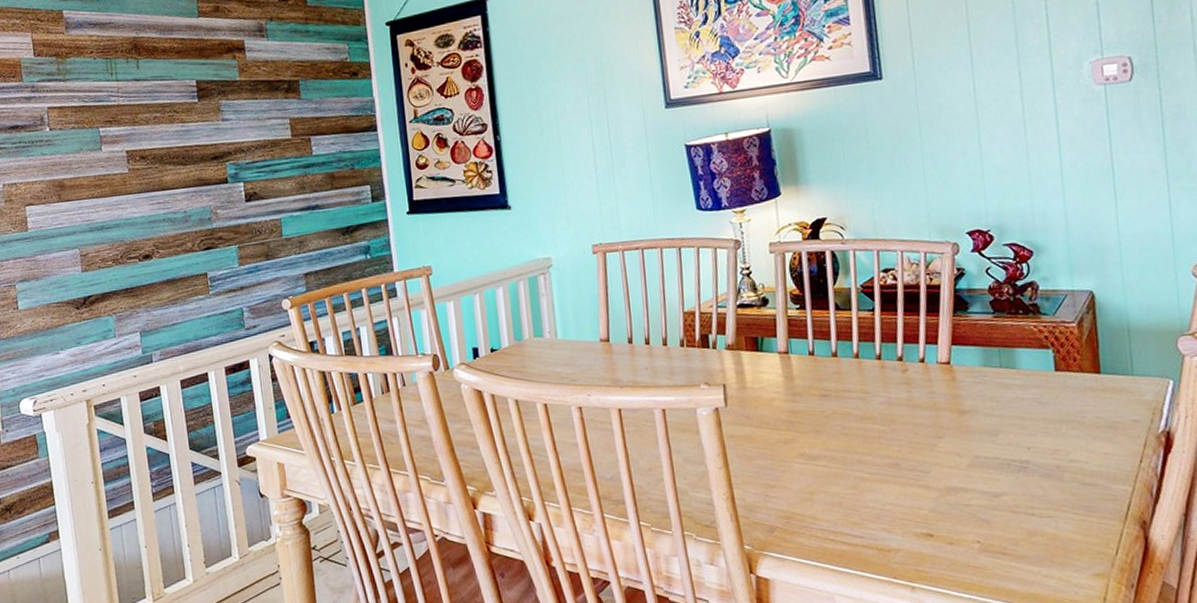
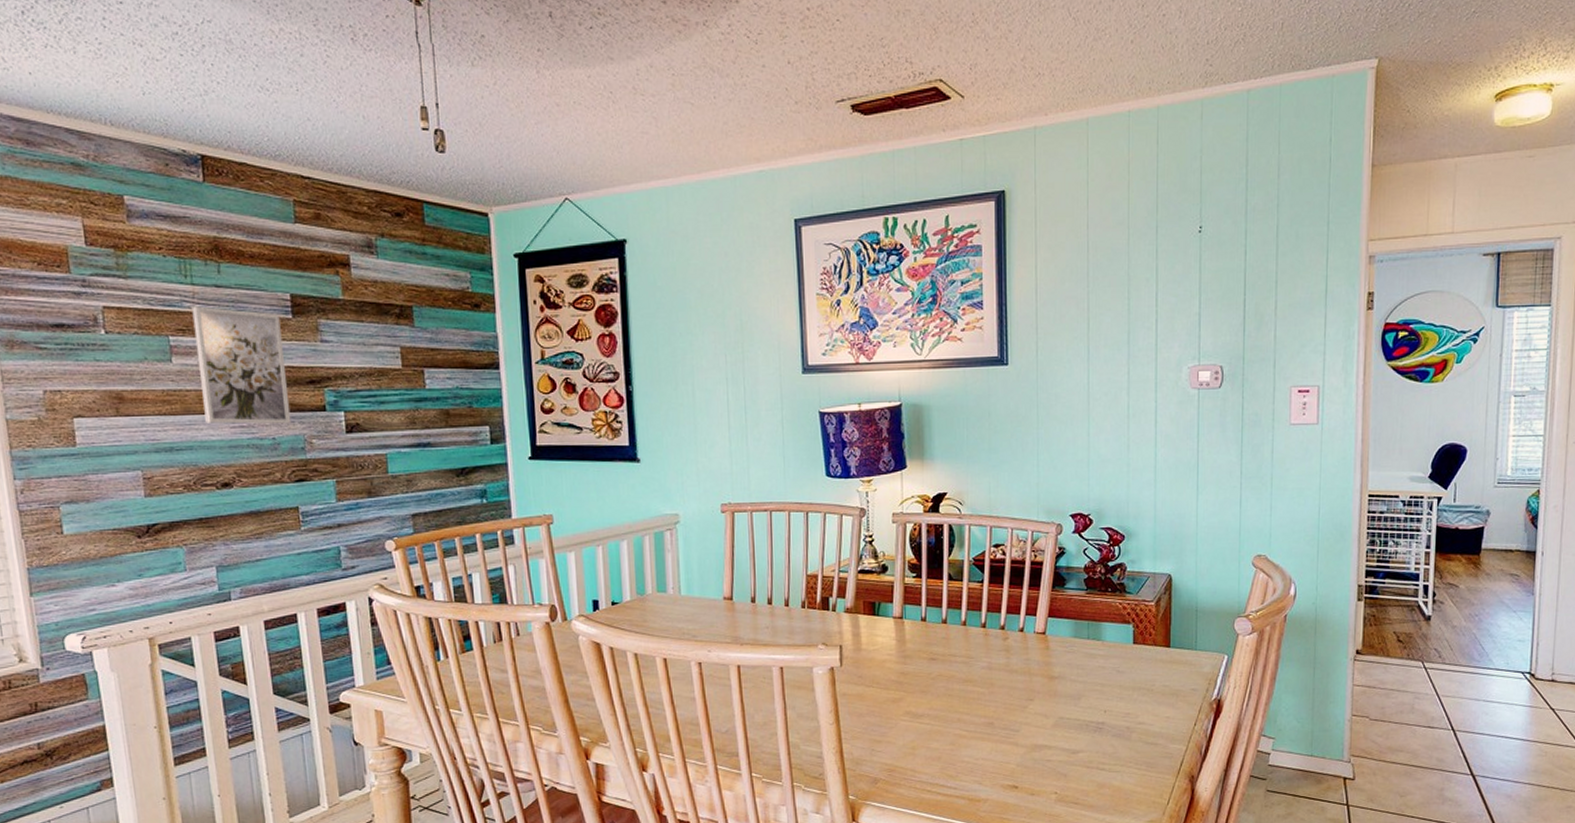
wall art: none [116,99,200,203] -> present [191,306,292,425]

